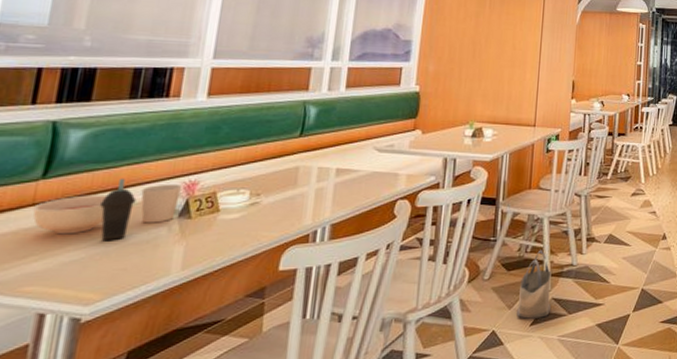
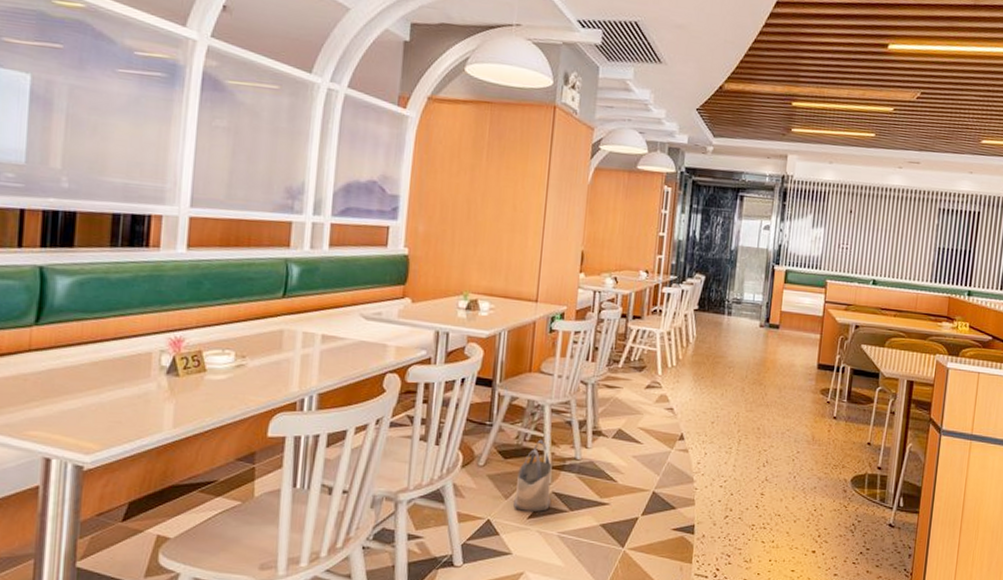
bowl: present [33,195,108,235] -> none [30,344,98,383]
cup: present [99,178,137,242] -> none [90,329,125,393]
dixie cup: present [141,183,181,223] -> none [129,338,167,379]

